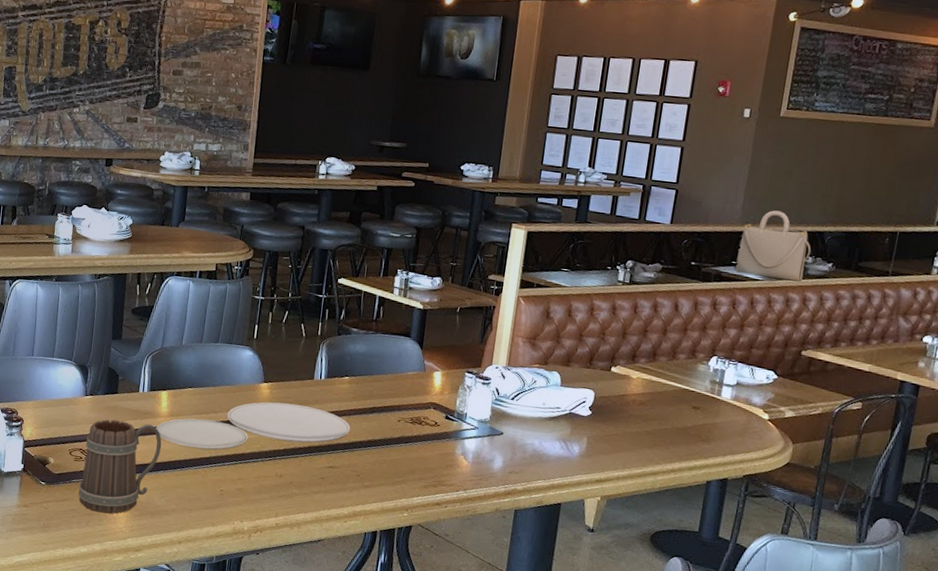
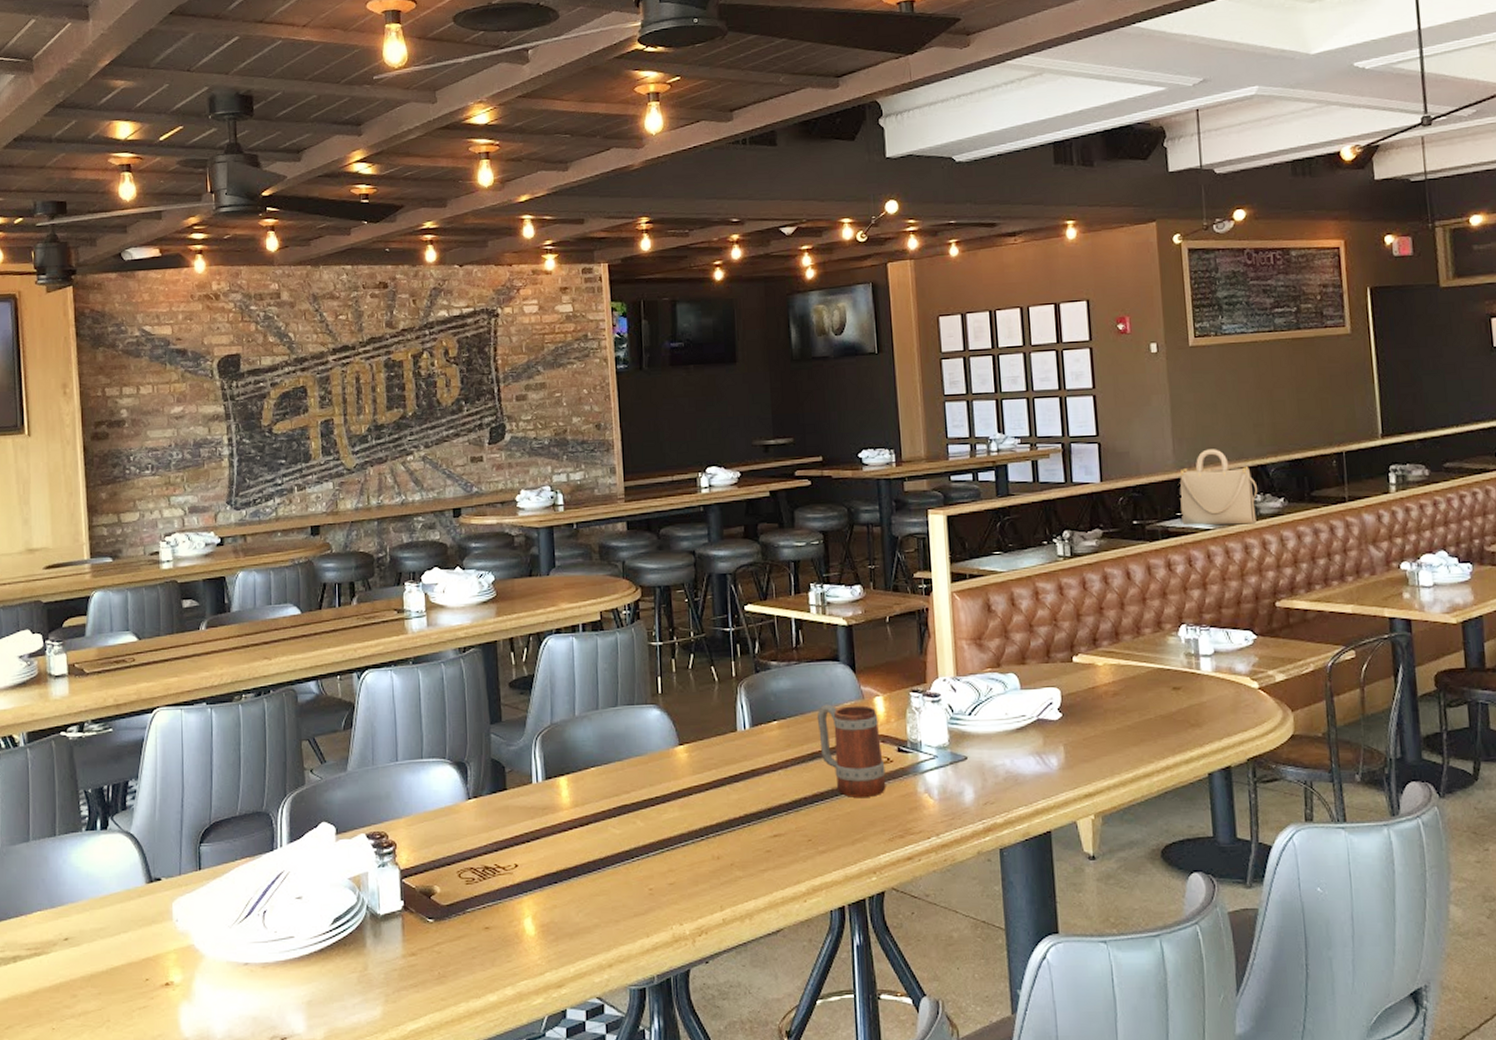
beer mug: present [78,419,162,514] -> none [476,821,570,946]
plate: present [155,418,248,450] -> none [558,803,672,843]
plate: present [227,402,350,443] -> none [641,765,790,814]
beer mug: none [381,370,434,451] -> present [817,704,886,797]

